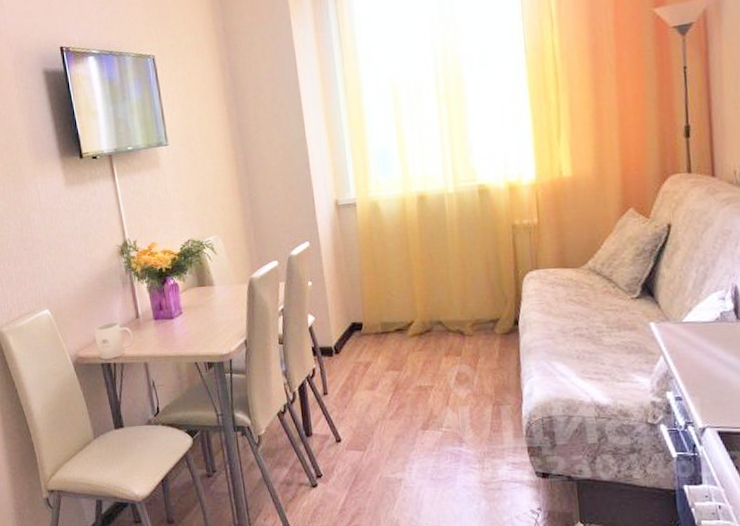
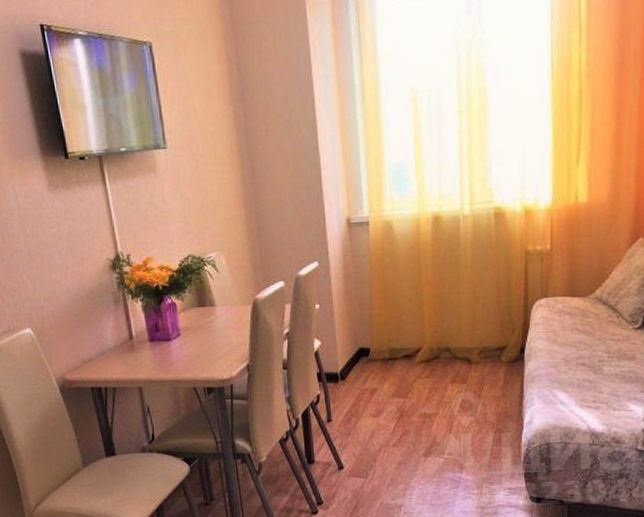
mug: present [94,321,134,360] -> none [82,342,128,384]

